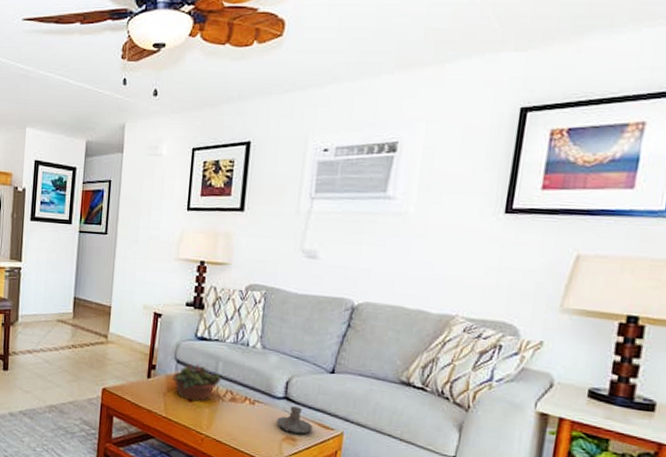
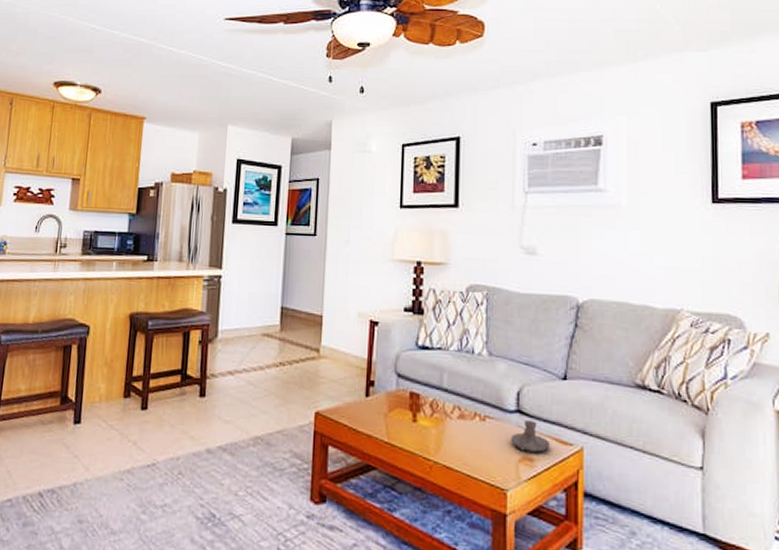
succulent planter: present [172,363,222,401] -> none [393,377,448,421]

